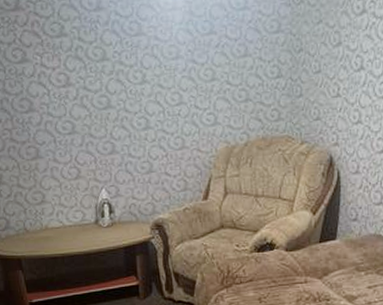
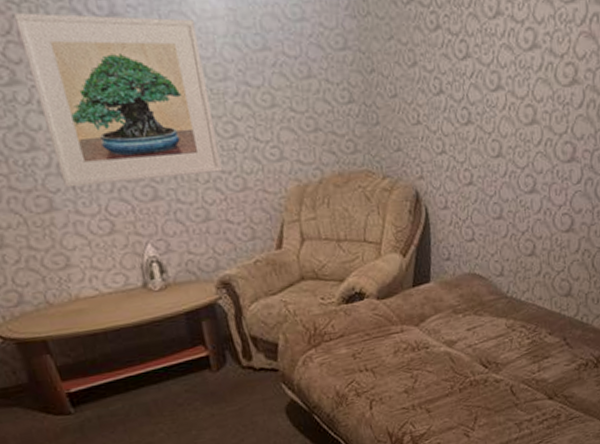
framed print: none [31,9,166,141] -> present [14,13,222,188]

